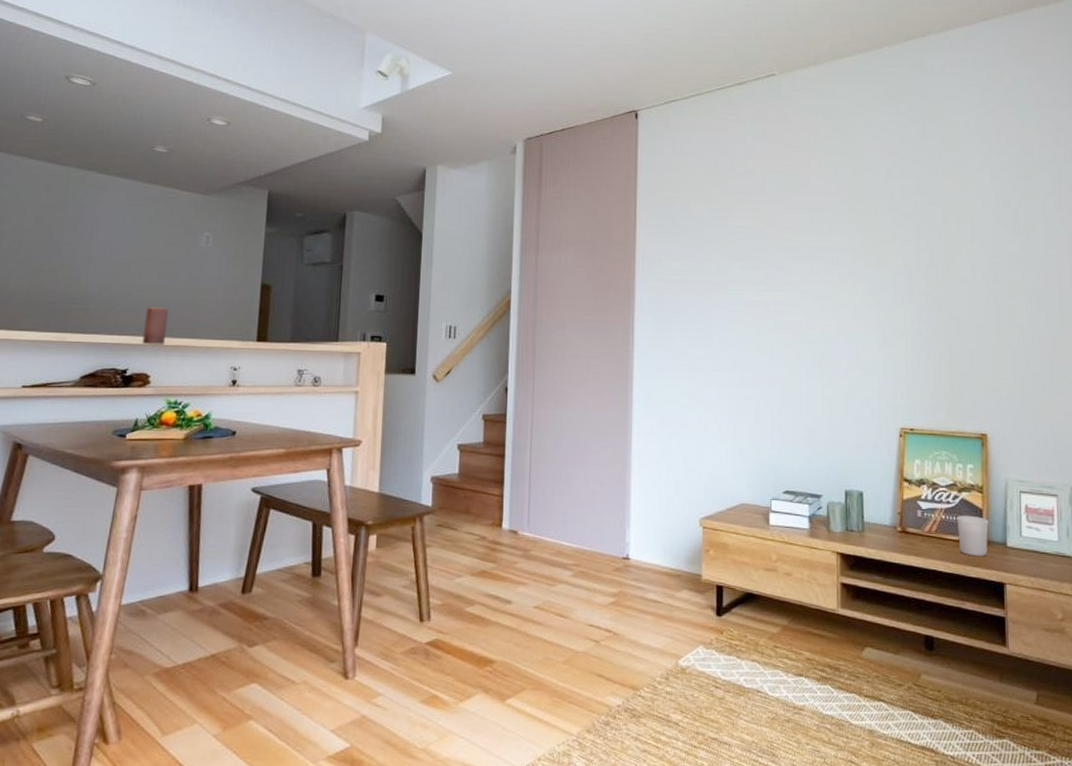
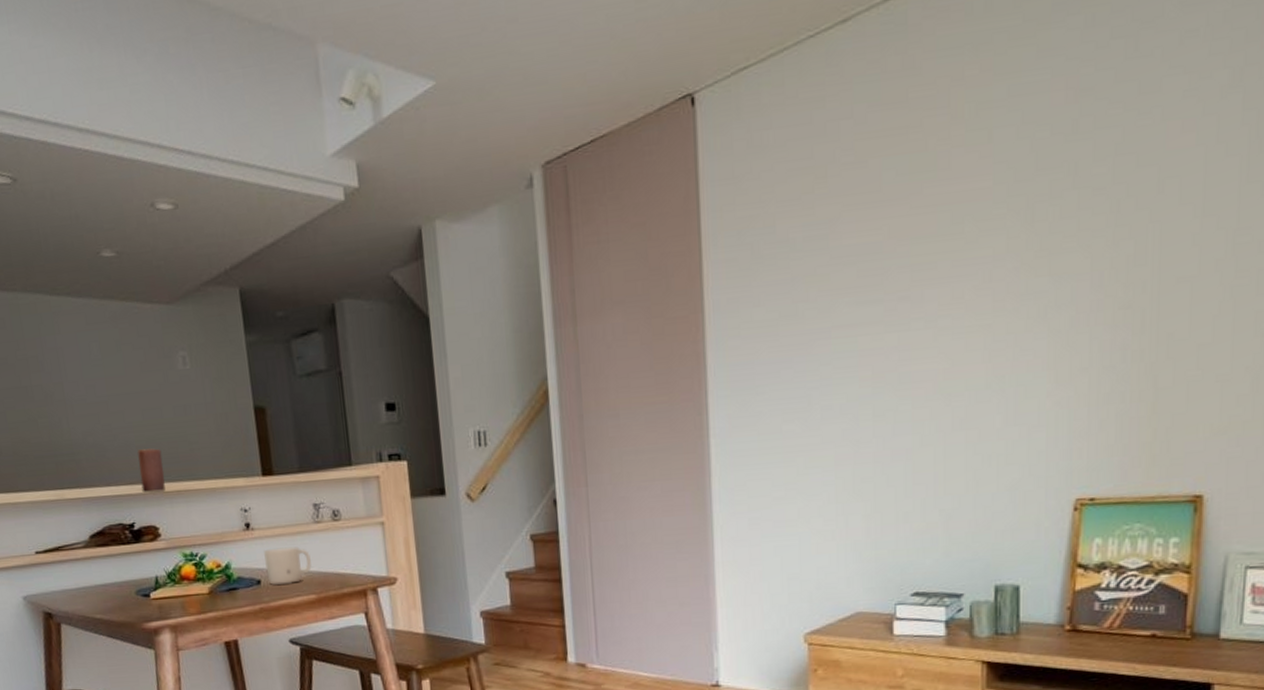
mug: none [243,404,287,437] -> present [264,546,311,585]
candle holder: present [956,515,989,556] -> none [1149,603,1195,654]

